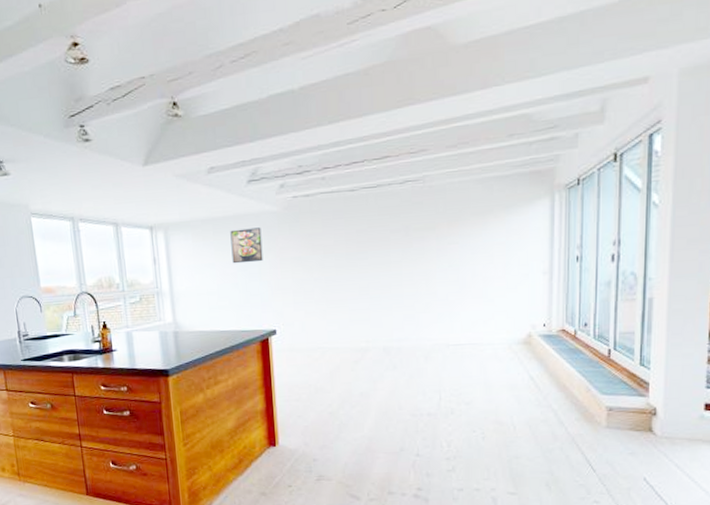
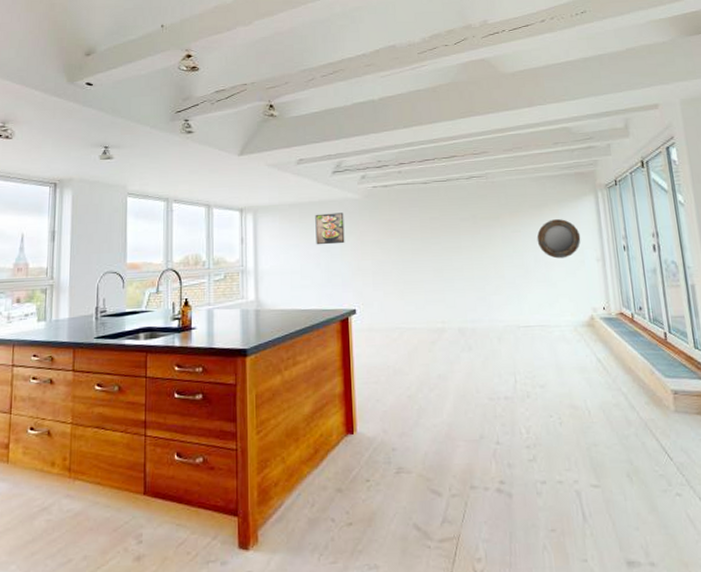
home mirror: none [476,227,528,273] -> present [537,219,581,259]

